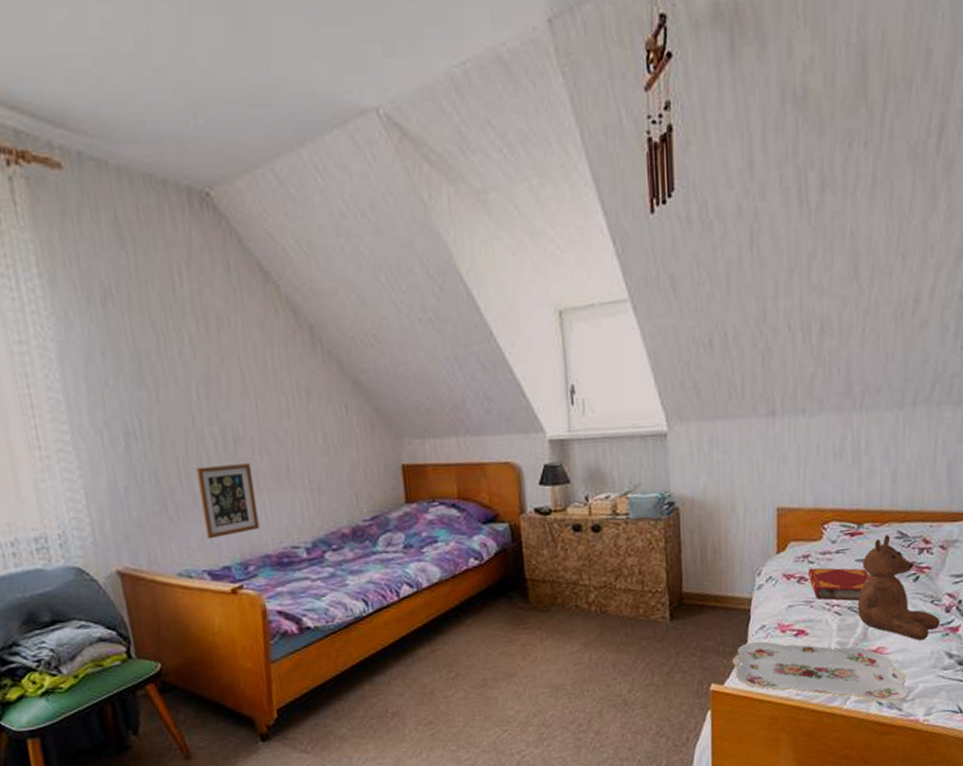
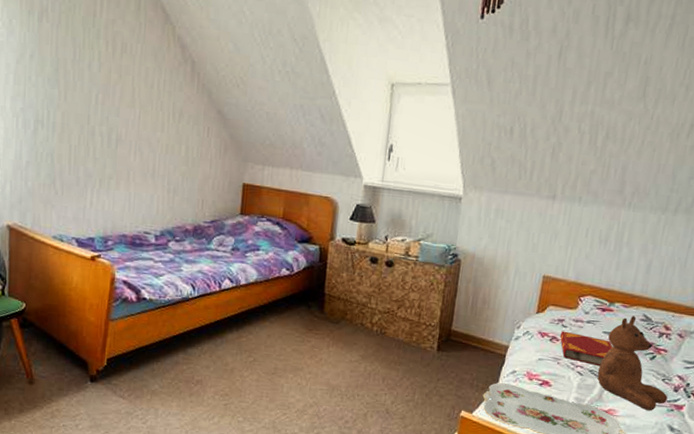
picture frame: present [196,463,260,539] -> none [80,156,126,214]

